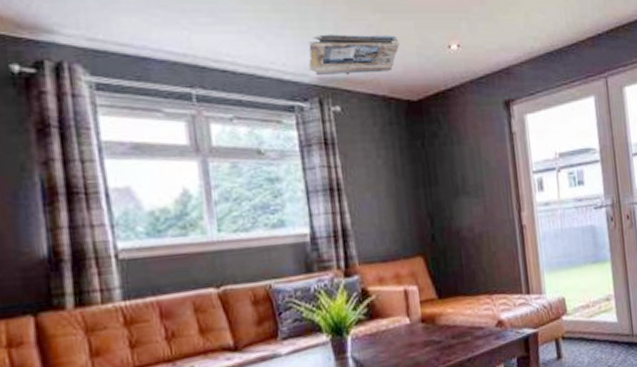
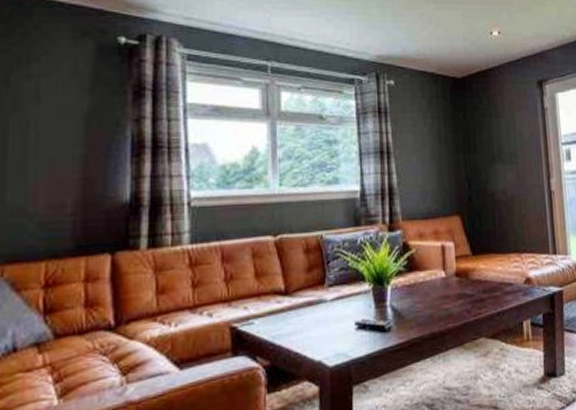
architectural model: present [308,34,400,76] -> none [369,19,448,55]

